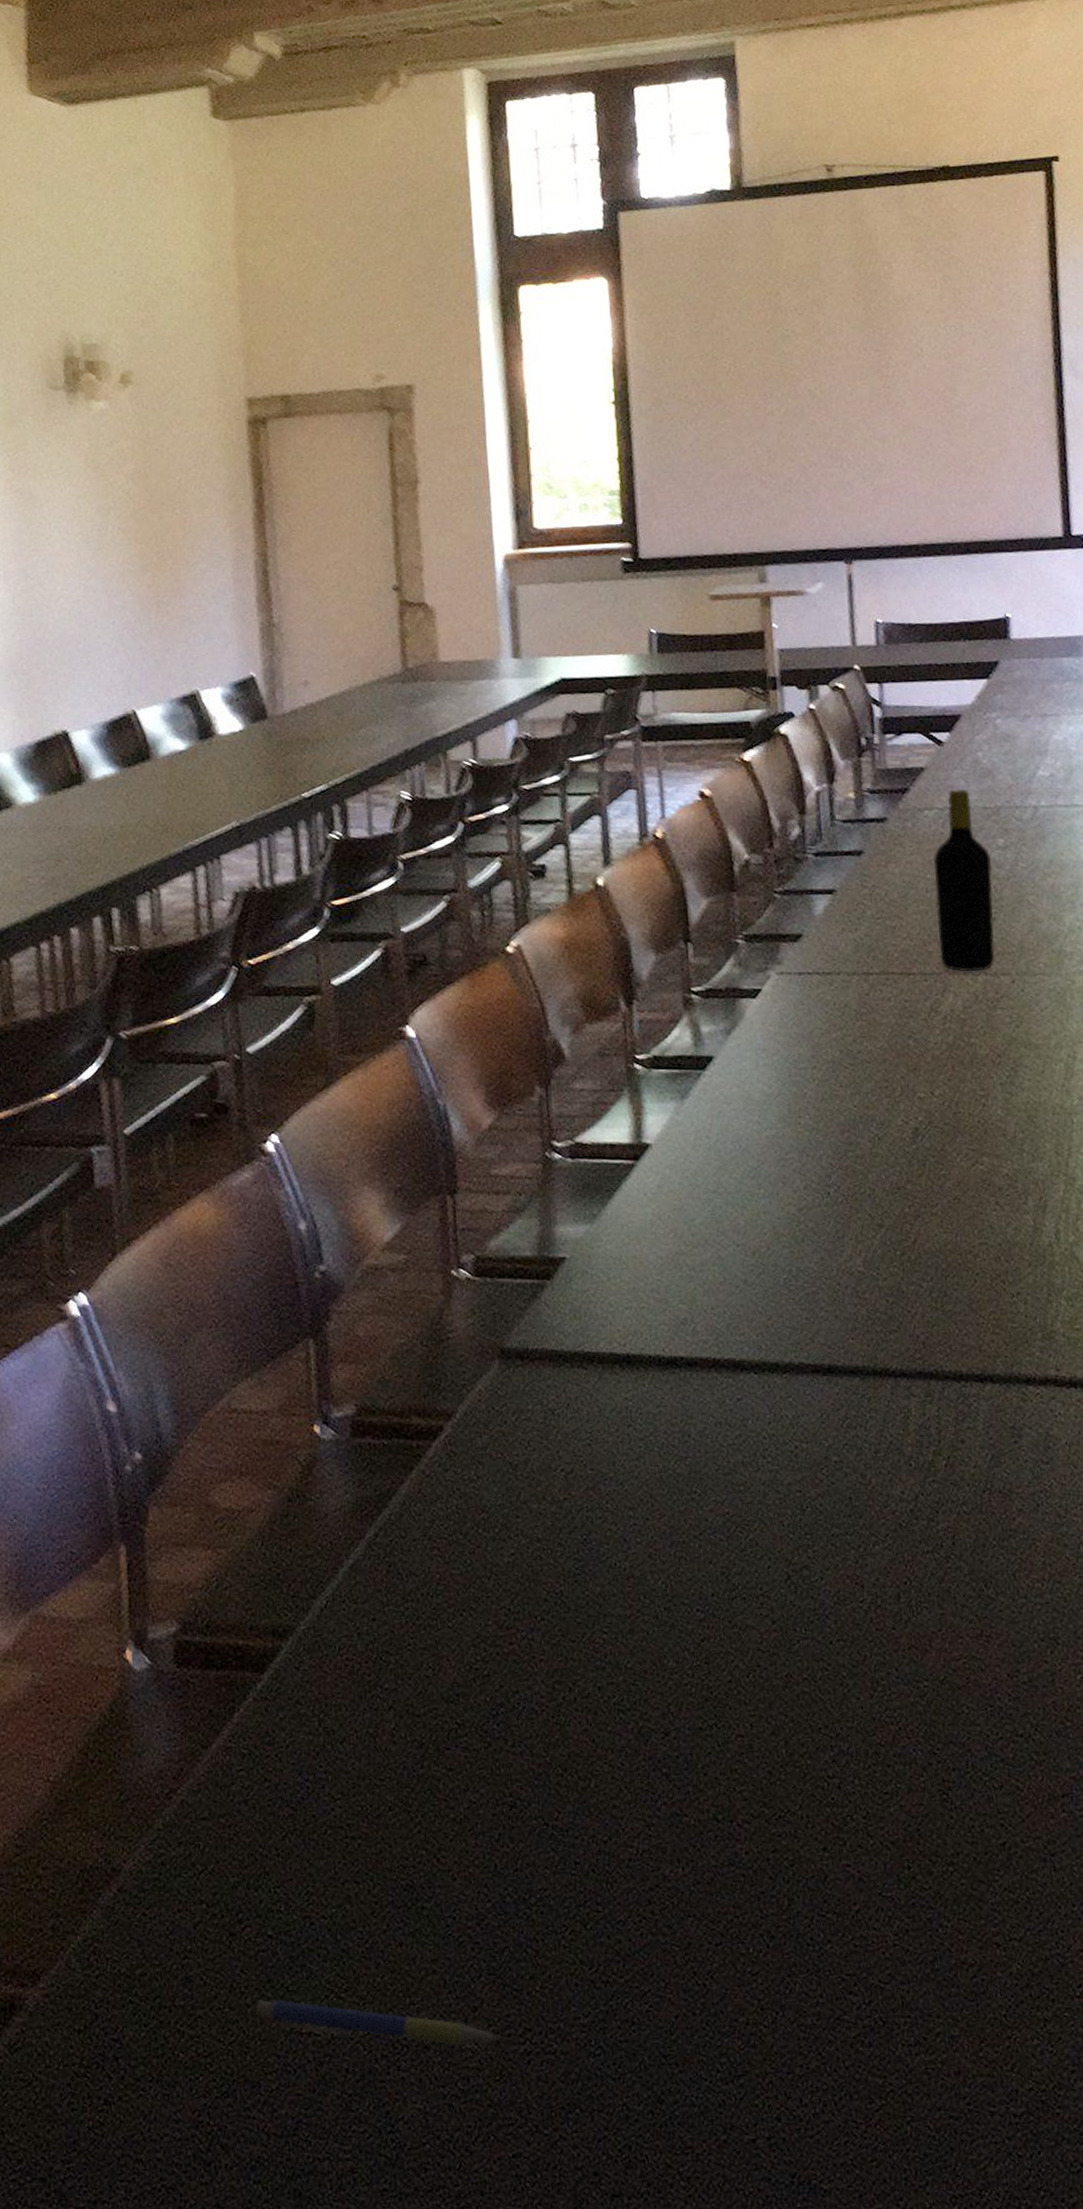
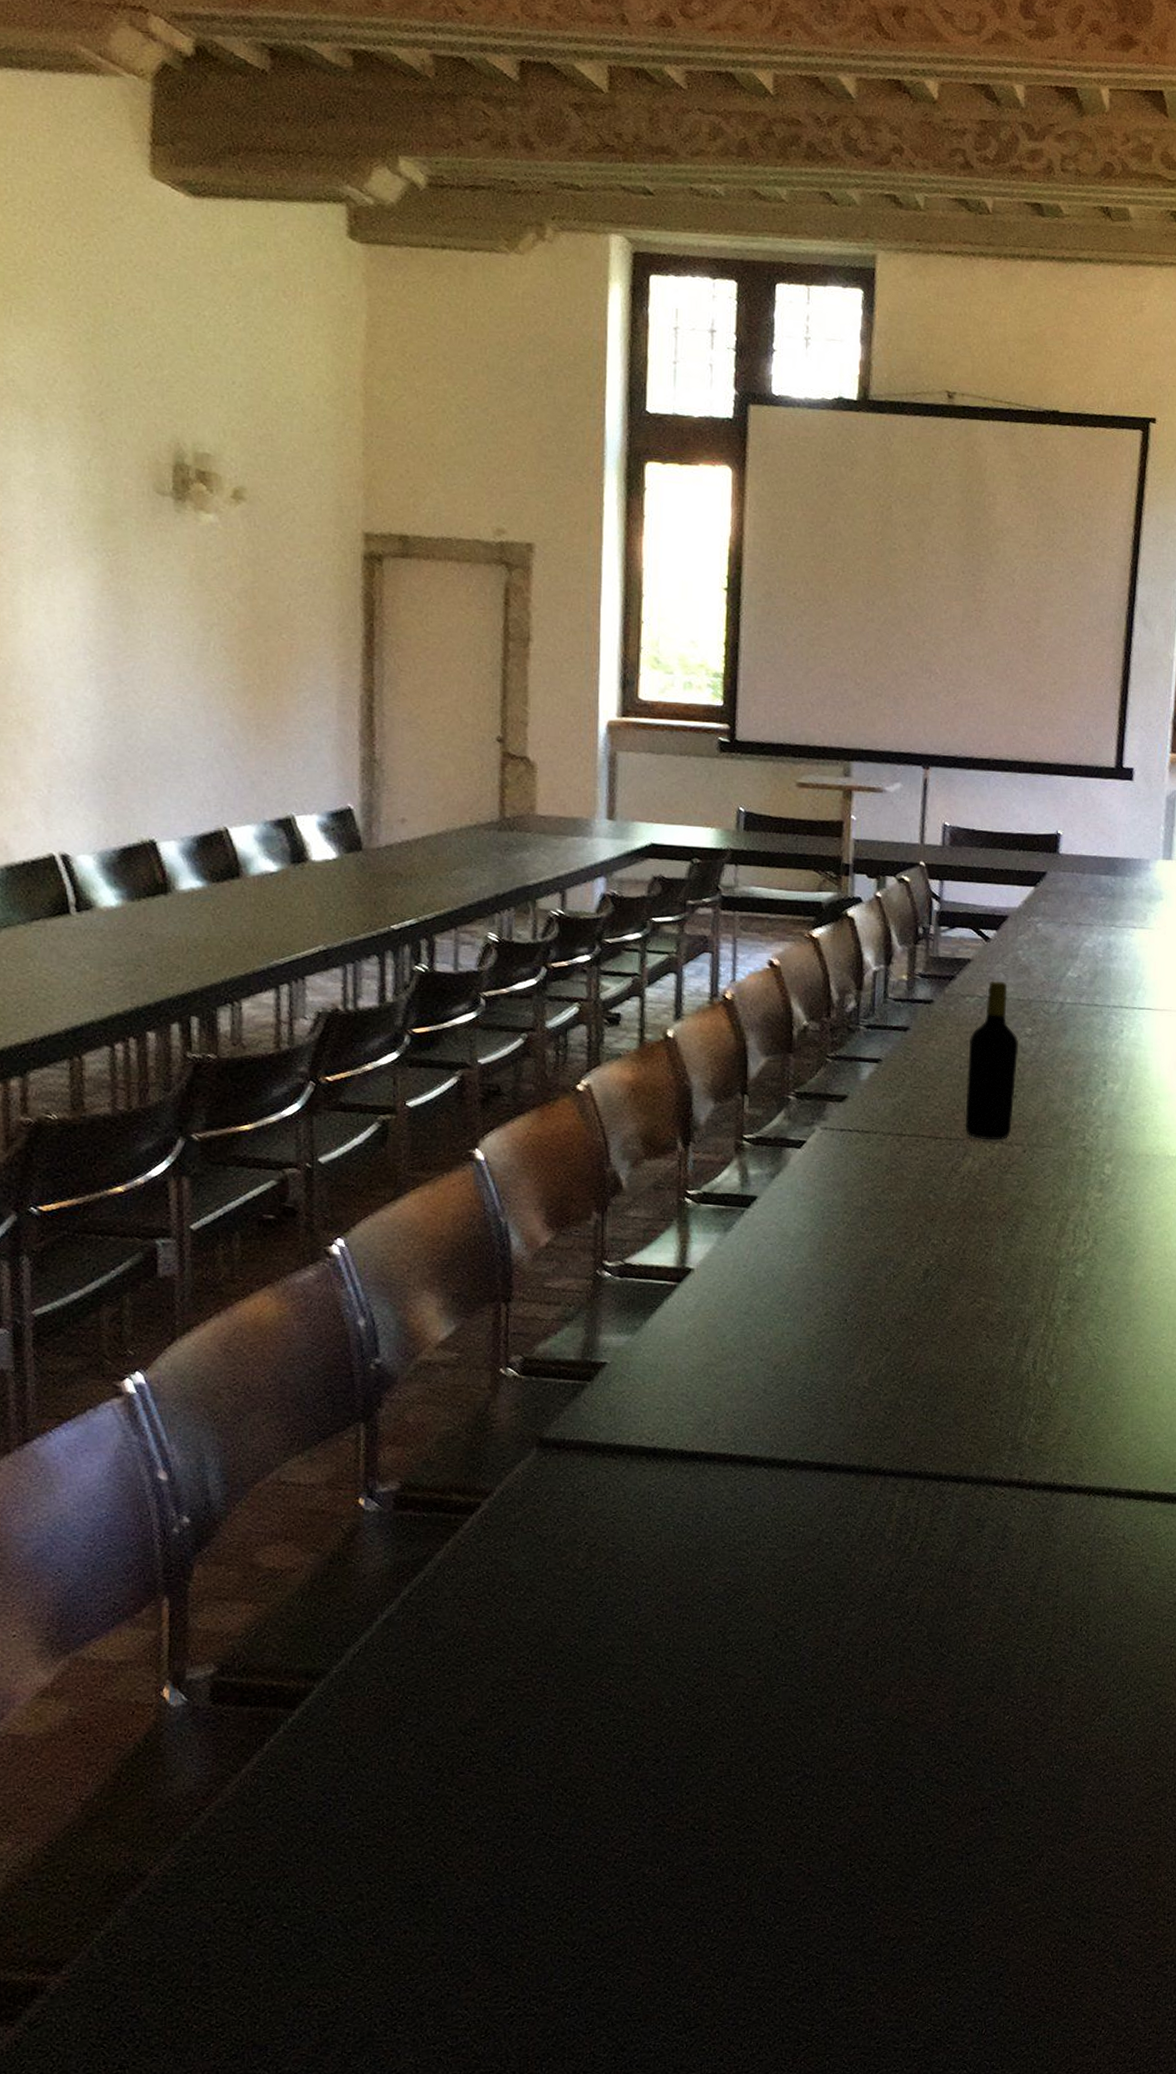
pen: present [255,1999,498,2046] -> none [266,1979,486,2012]

